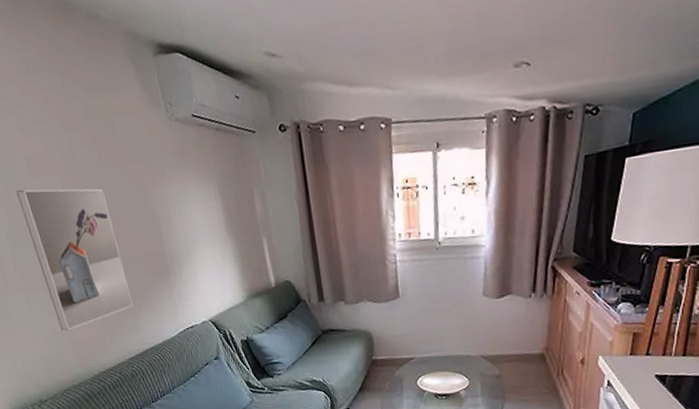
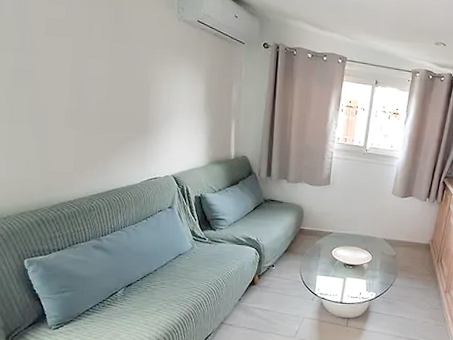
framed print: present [17,188,134,331] -> none [29,42,109,163]

